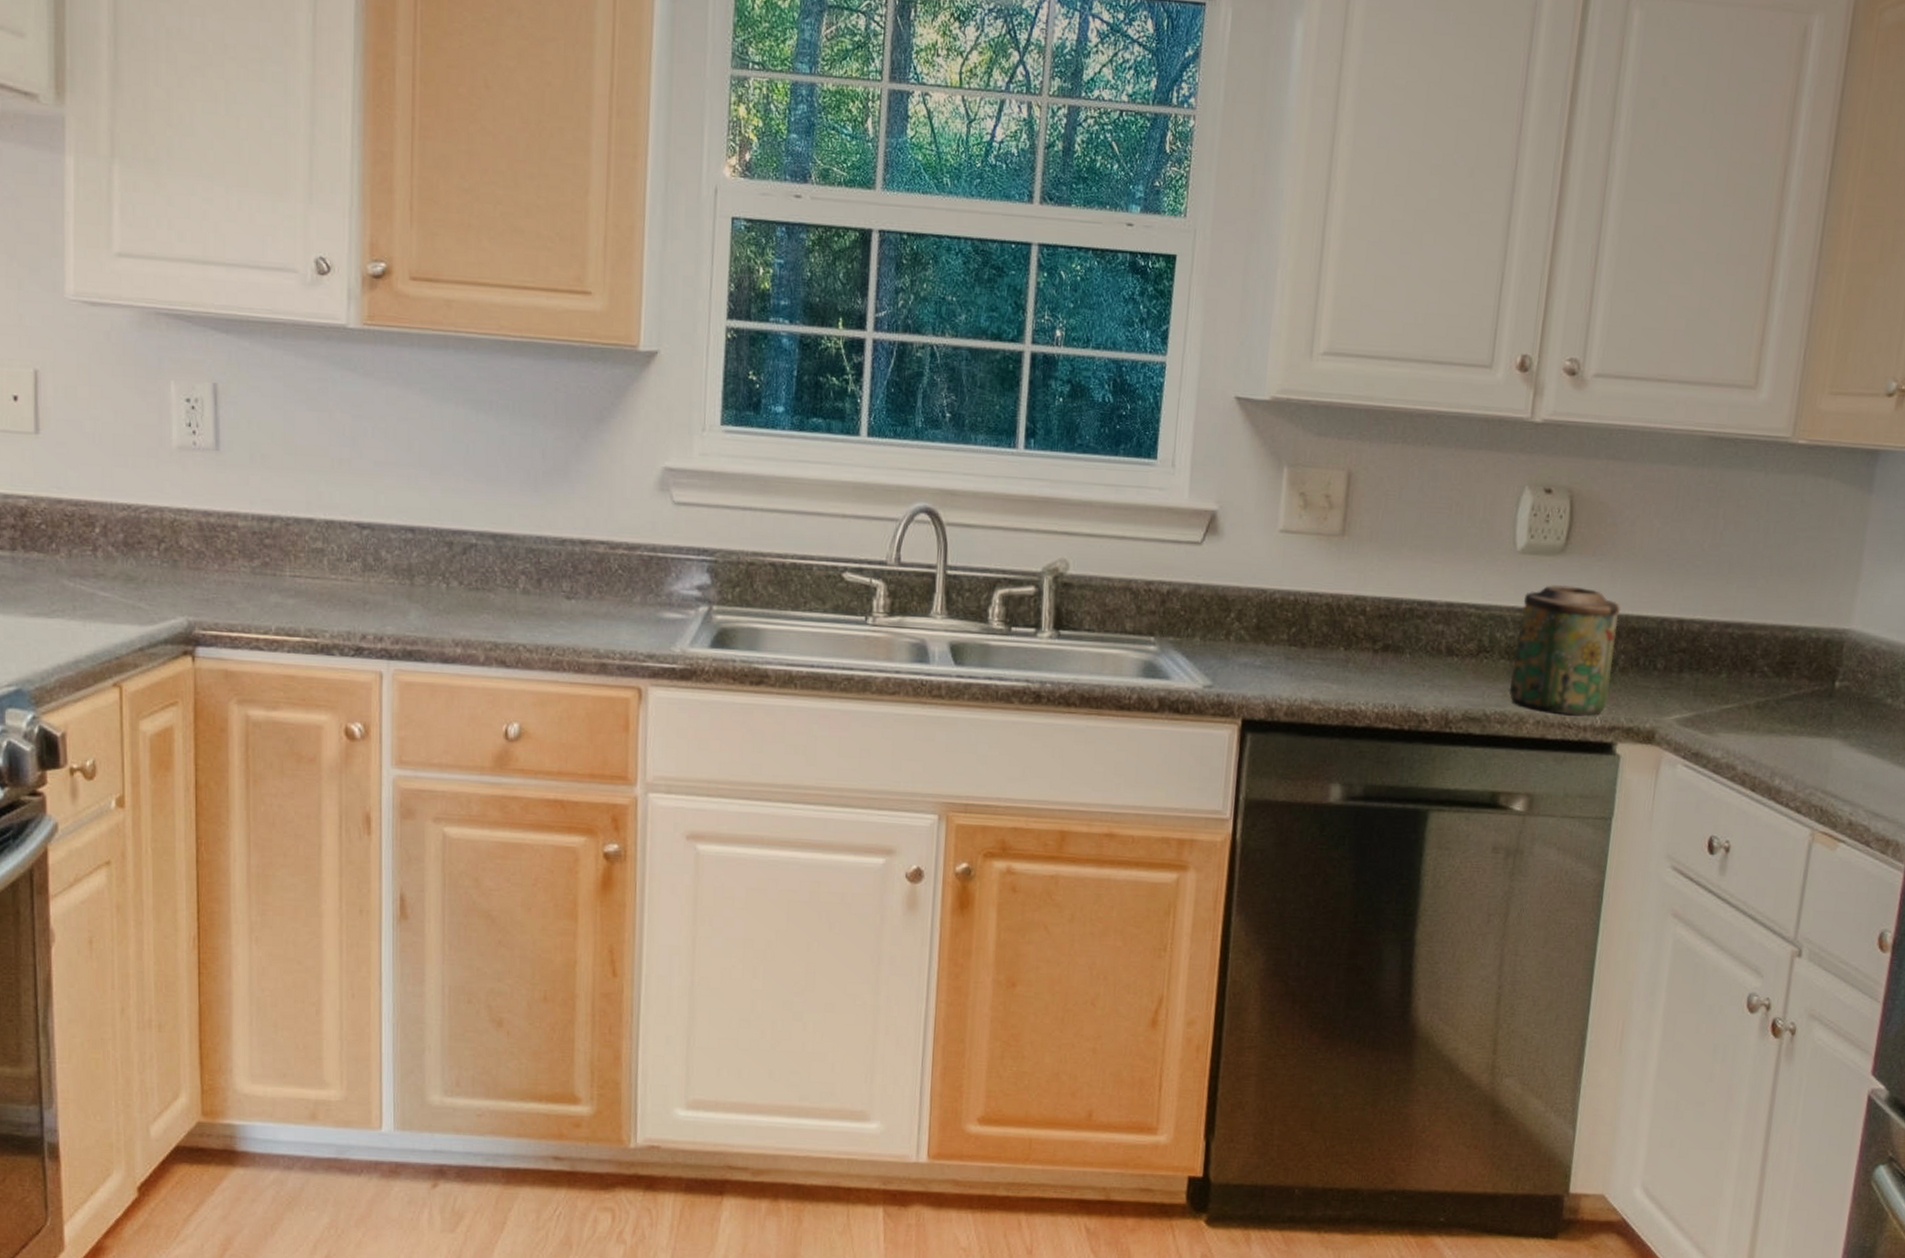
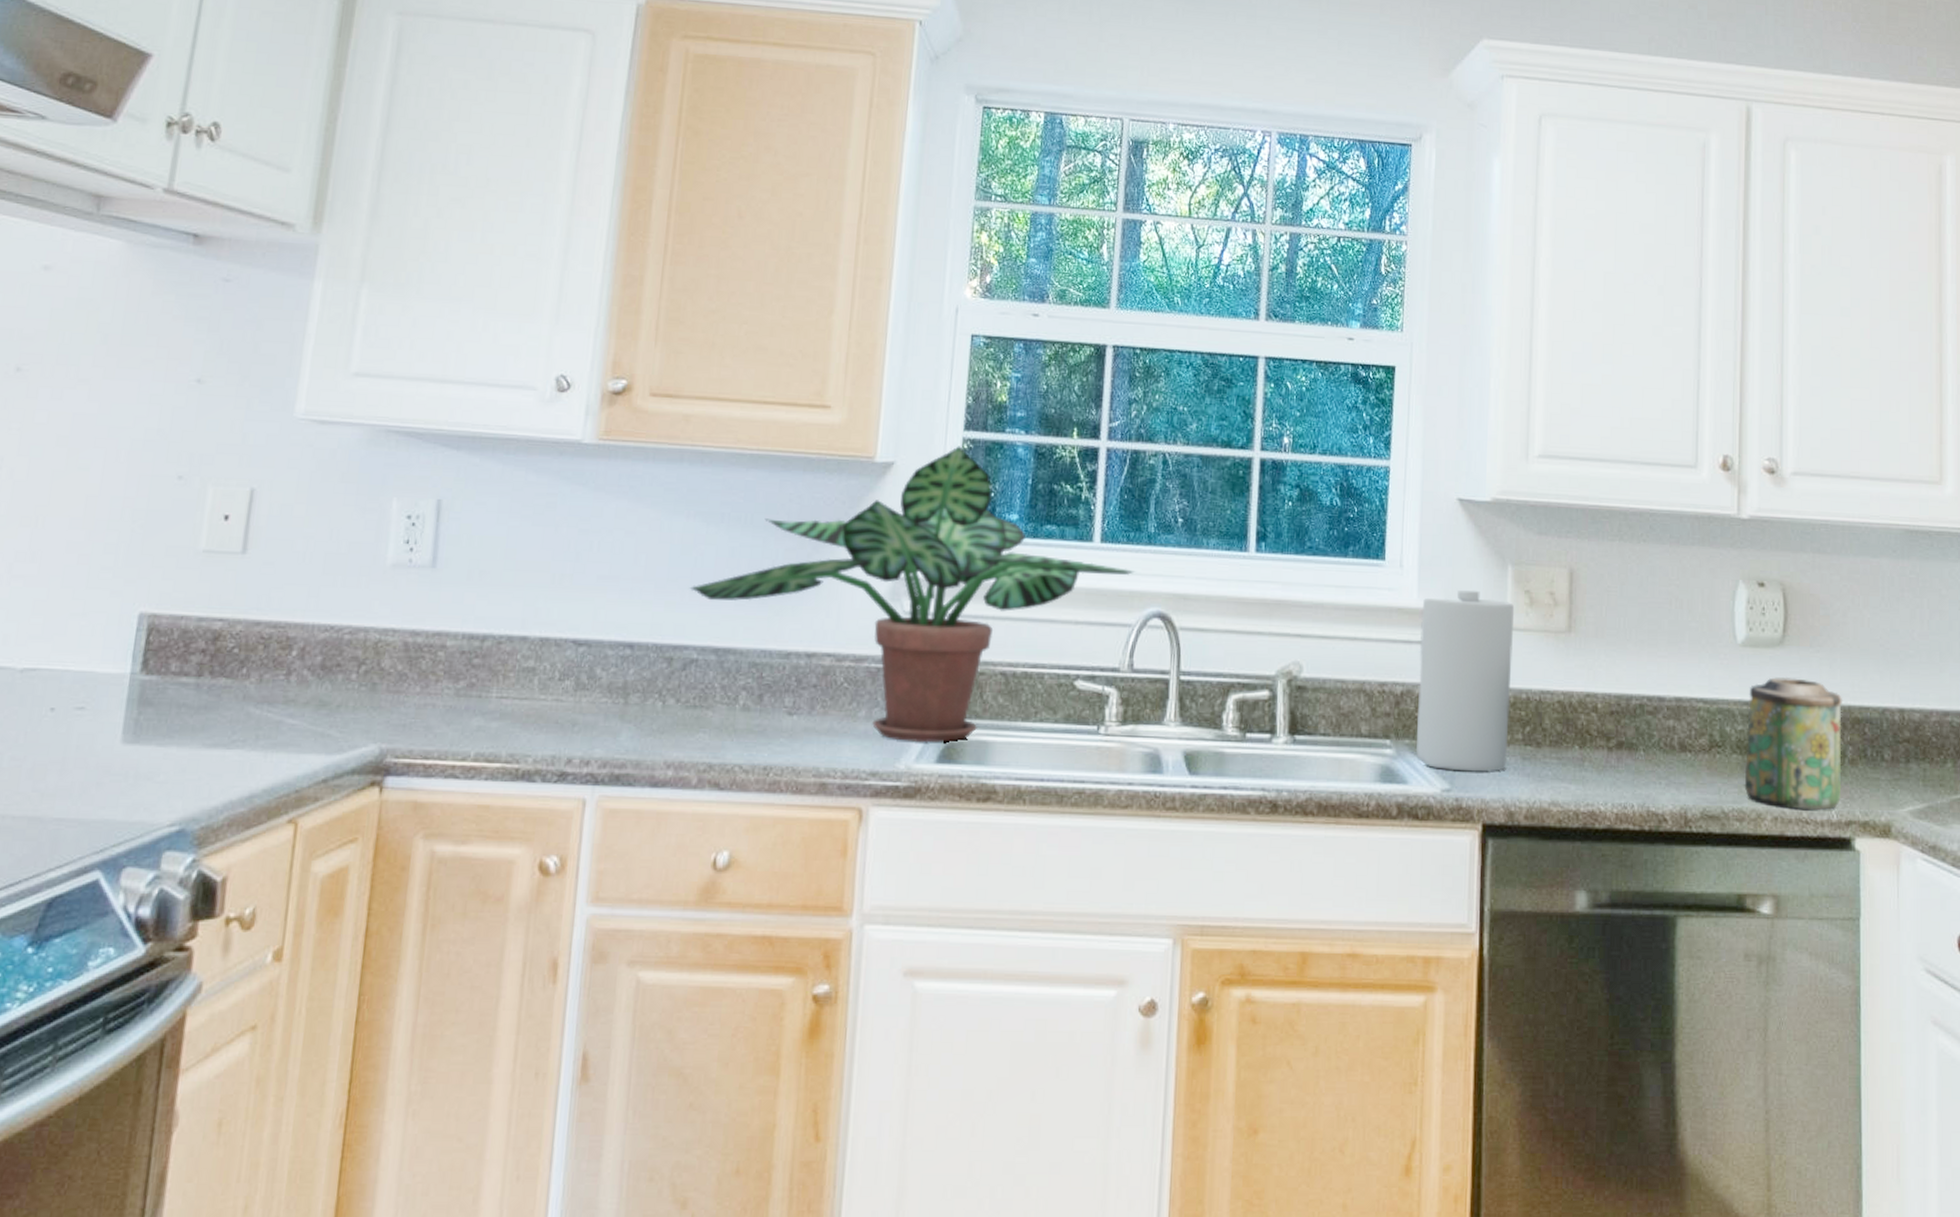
potted plant: none [463,335,903,629] -> present [689,446,1136,743]
paper towel holder: none [1179,491,1288,670] -> present [1415,590,1515,772]

